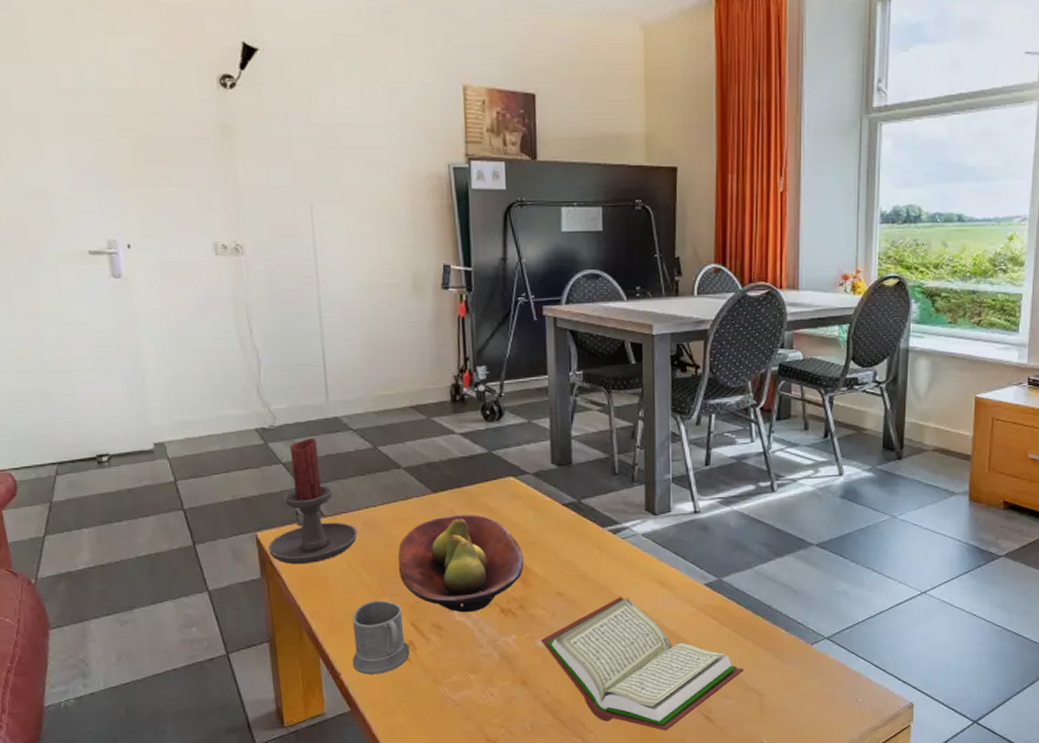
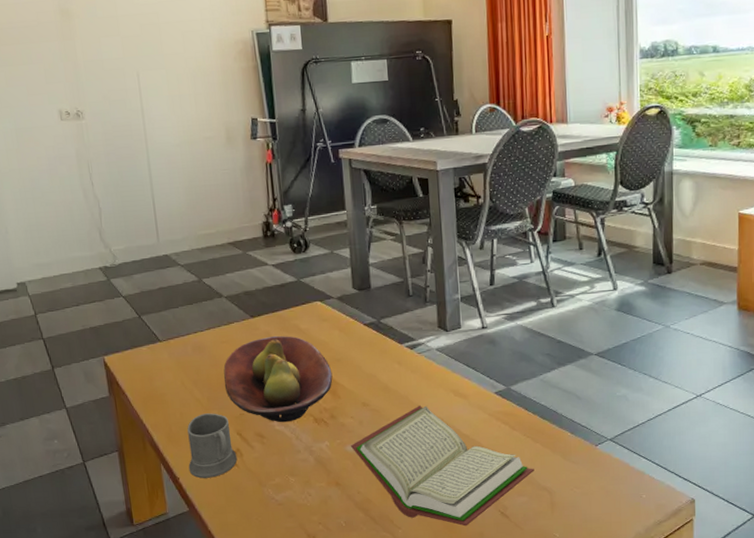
candle holder: present [268,438,357,565] -> none [114,274,188,384]

